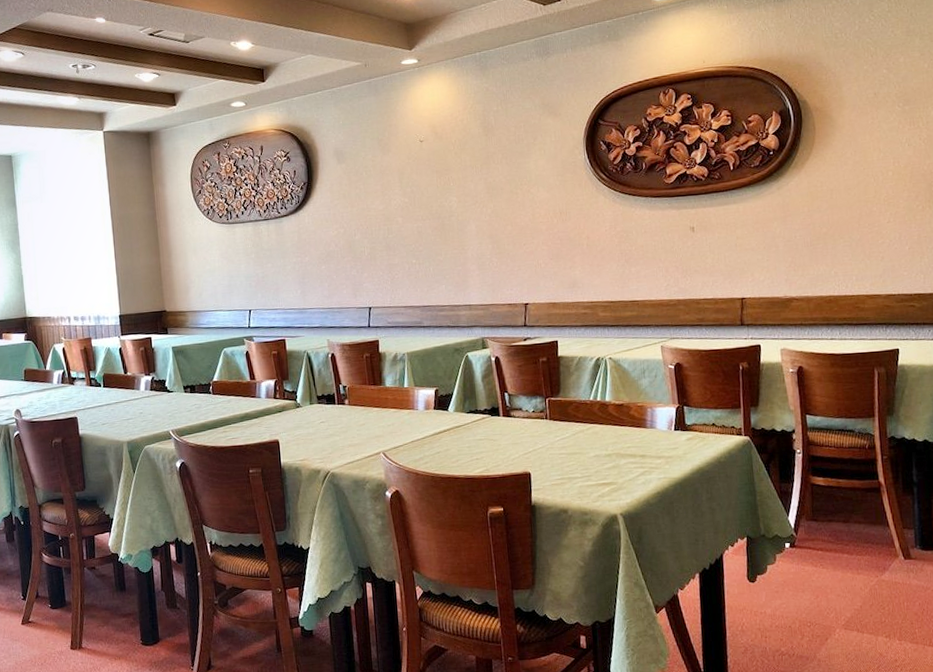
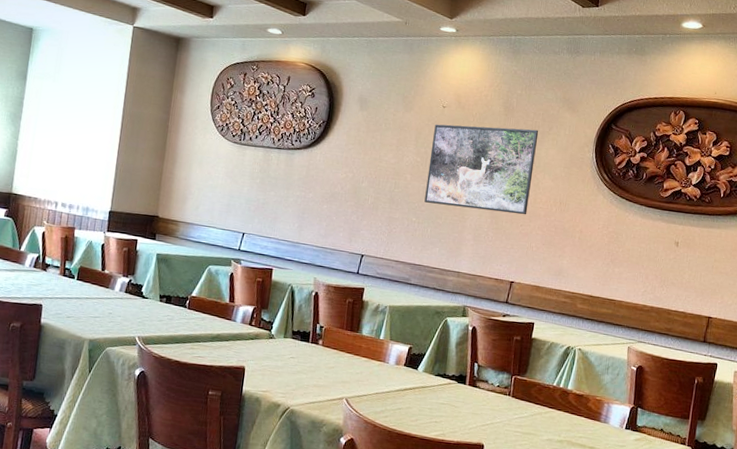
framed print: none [416,143,528,242] -> present [424,124,539,215]

